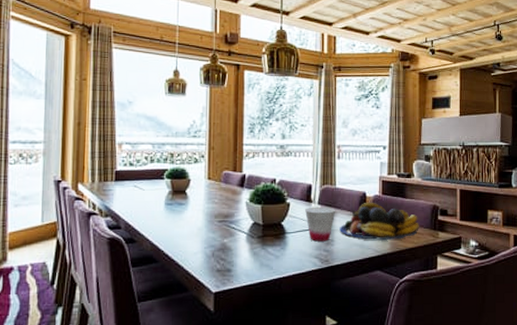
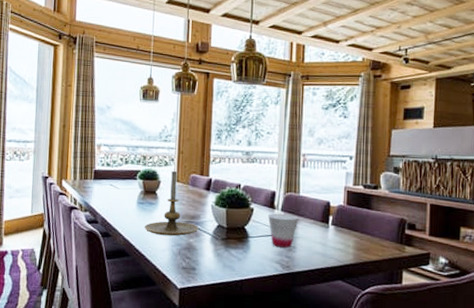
candle holder: none [174,167,233,238] -> present [145,170,199,236]
fruit bowl: present [339,203,419,240] -> none [302,212,385,251]

